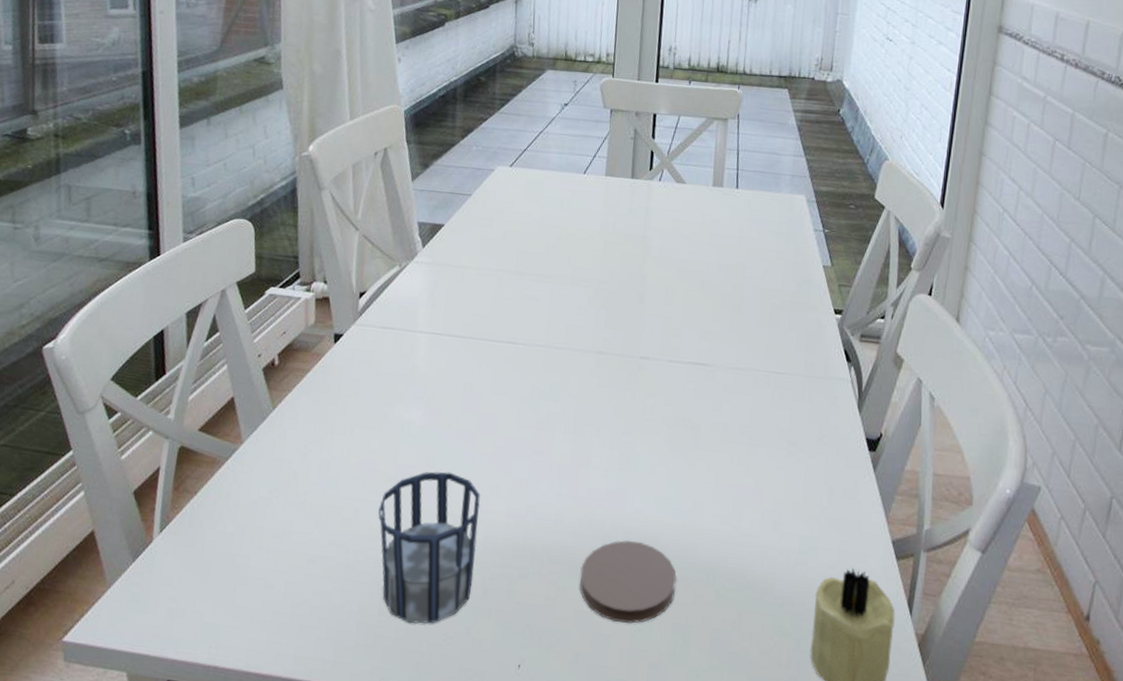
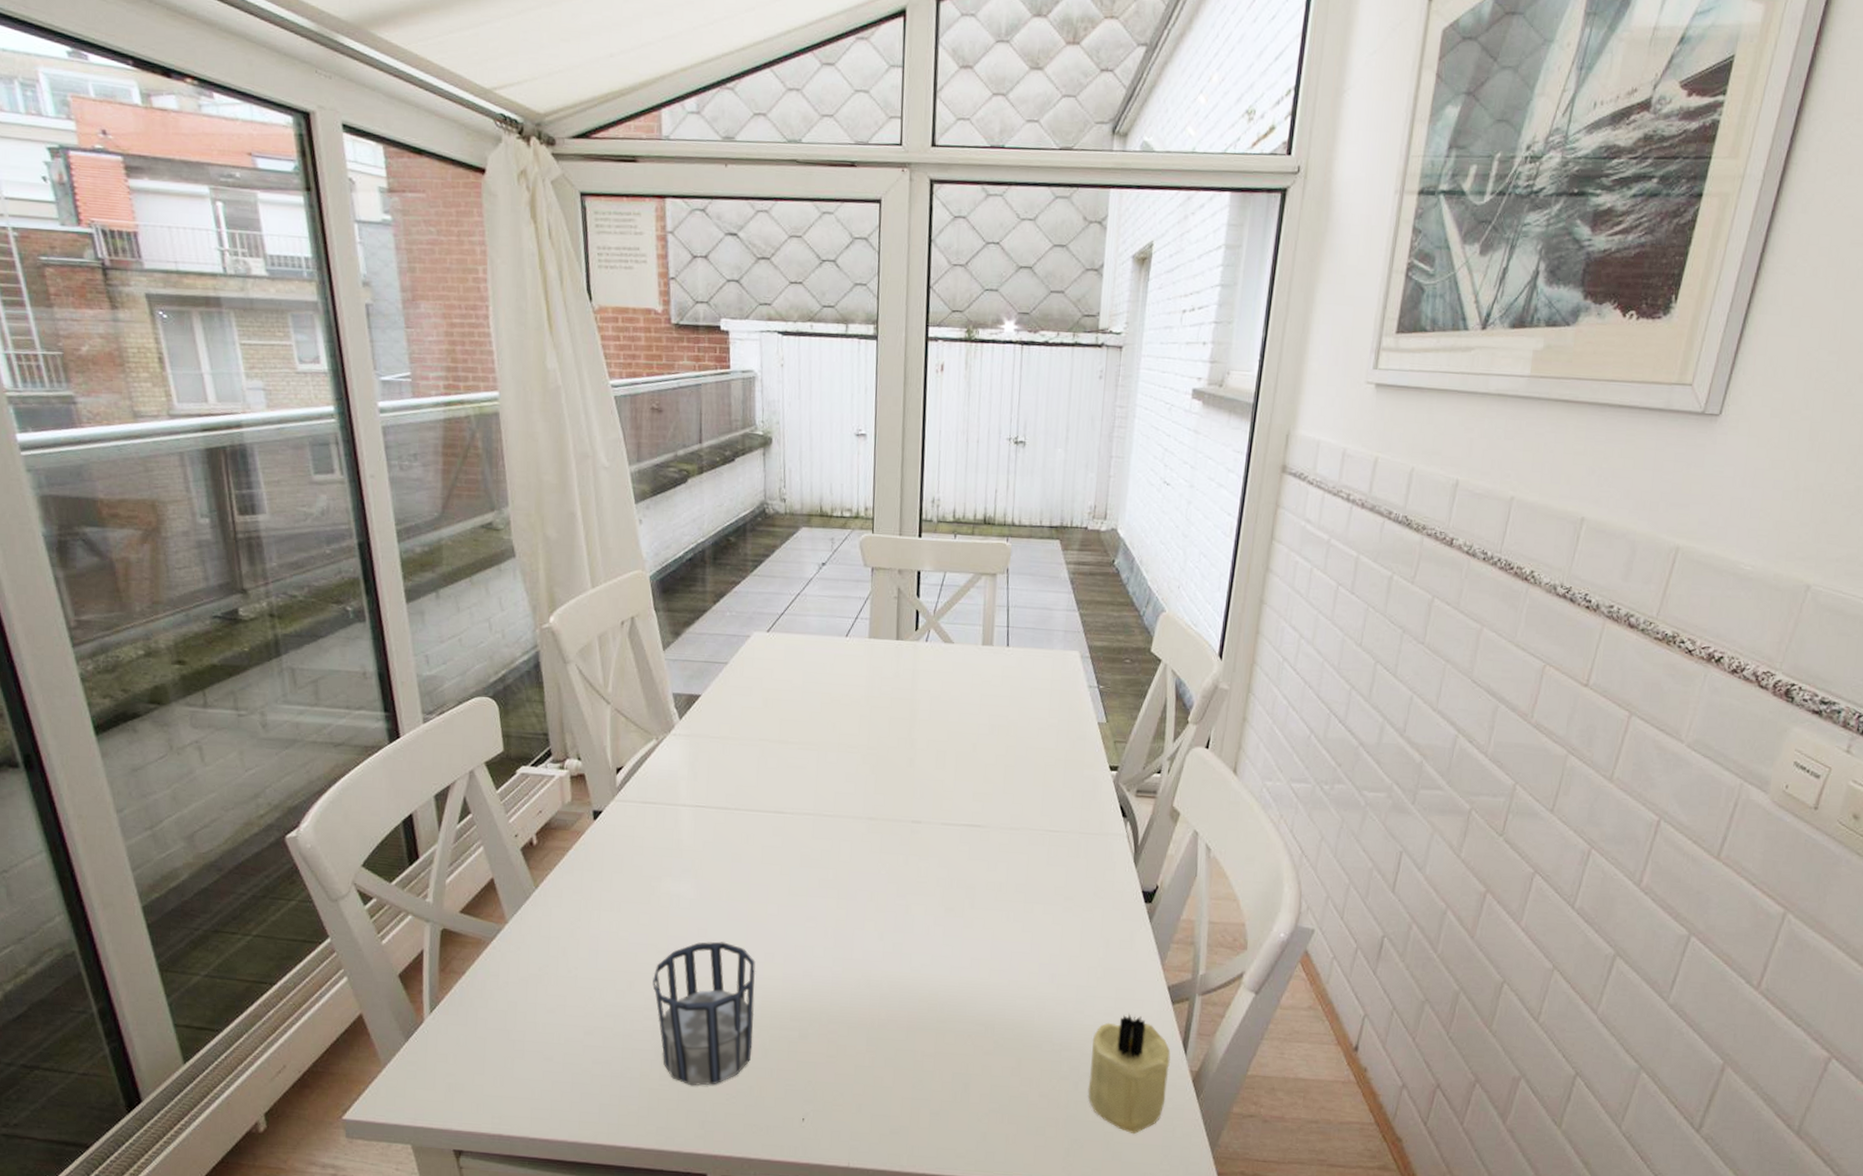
coaster: present [579,540,676,624] -> none [859,998,955,1075]

